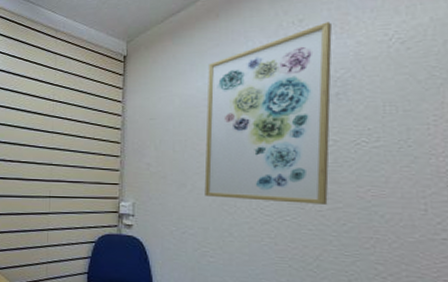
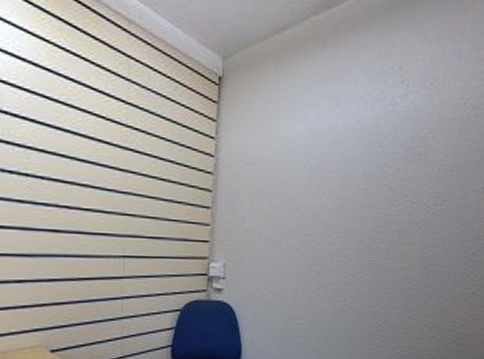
wall art: present [204,22,332,204] -> none [297,74,424,264]

